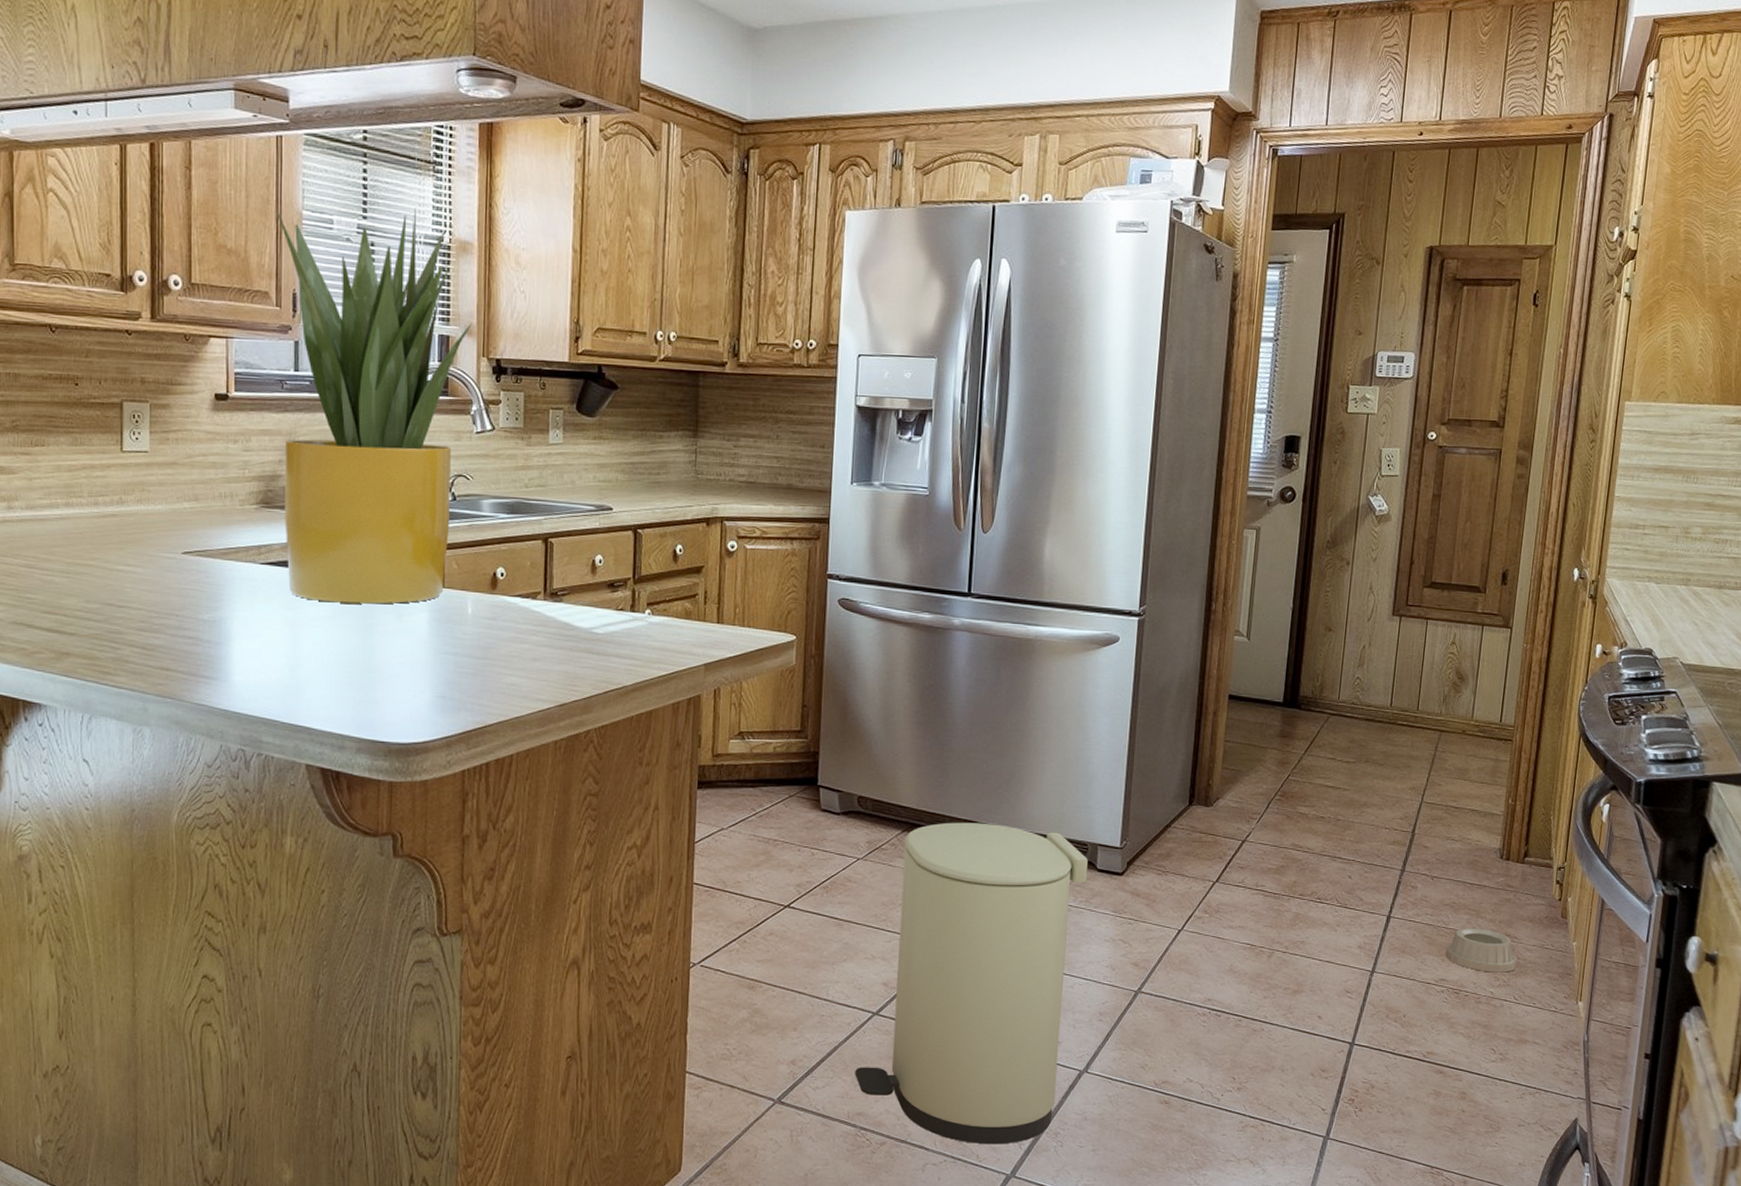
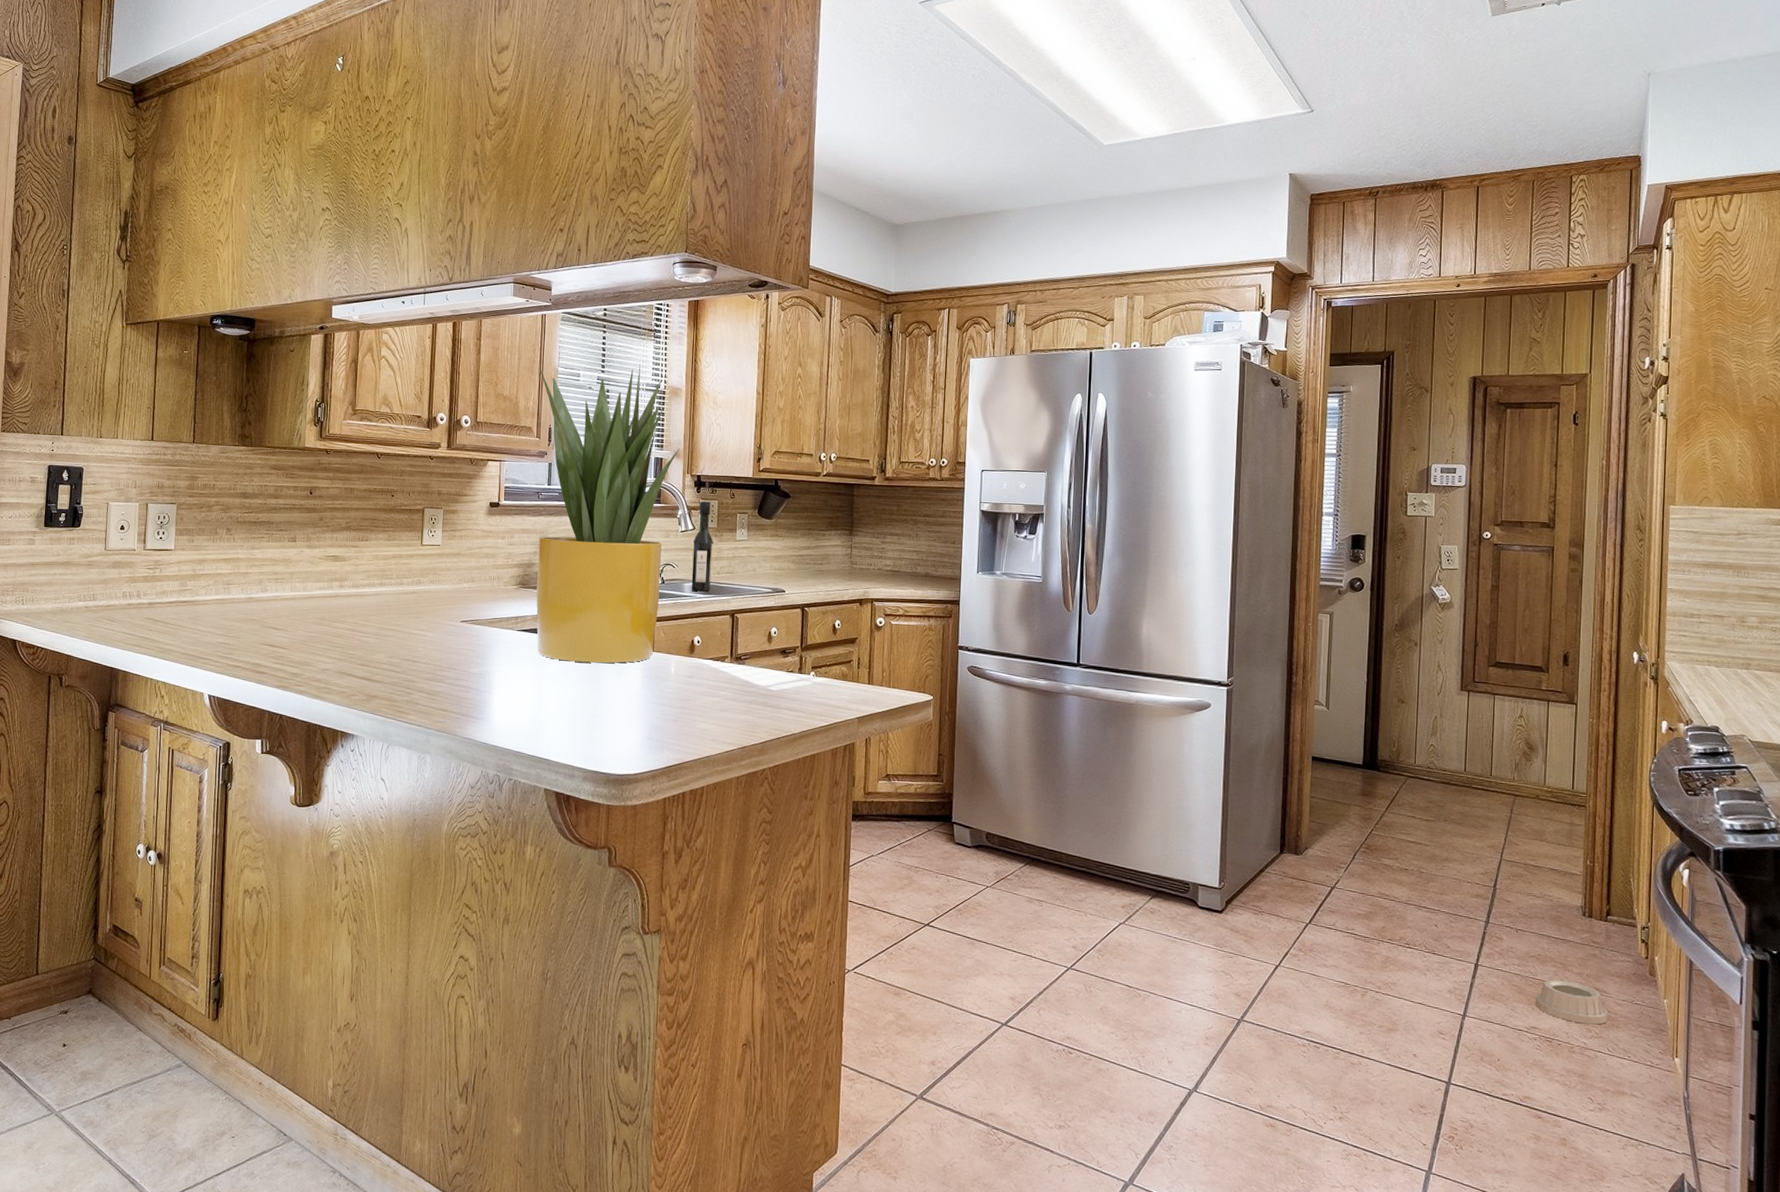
bottle: none [491,393,520,511] -> present [691,501,714,593]
pedal bin: present [855,822,1088,1145] -> none [987,858,1190,1153]

